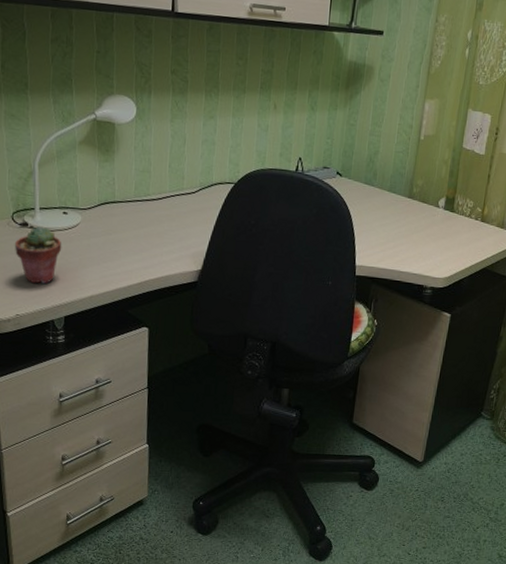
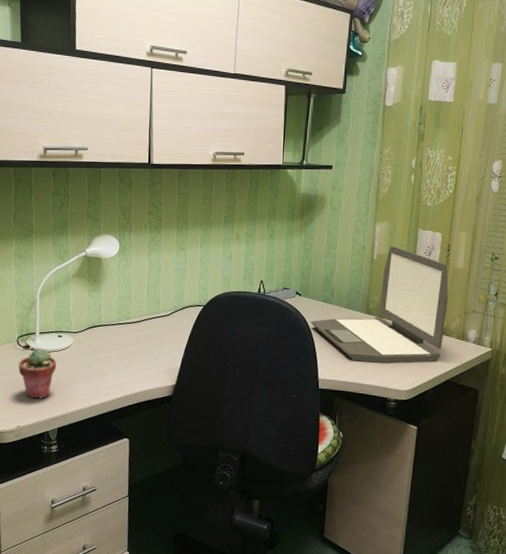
laptop: none [351,125,494,251] -> present [311,245,449,364]

